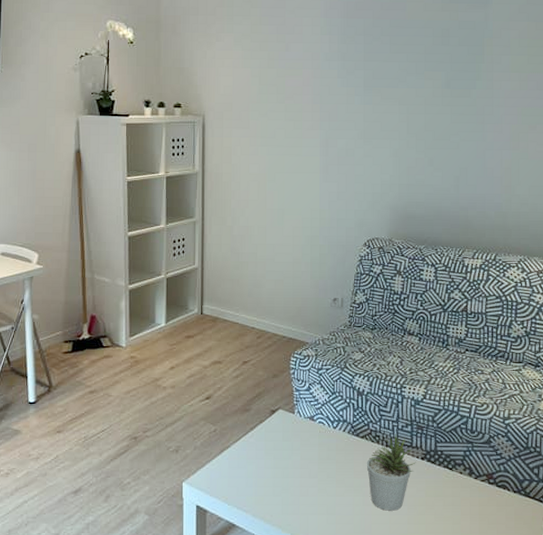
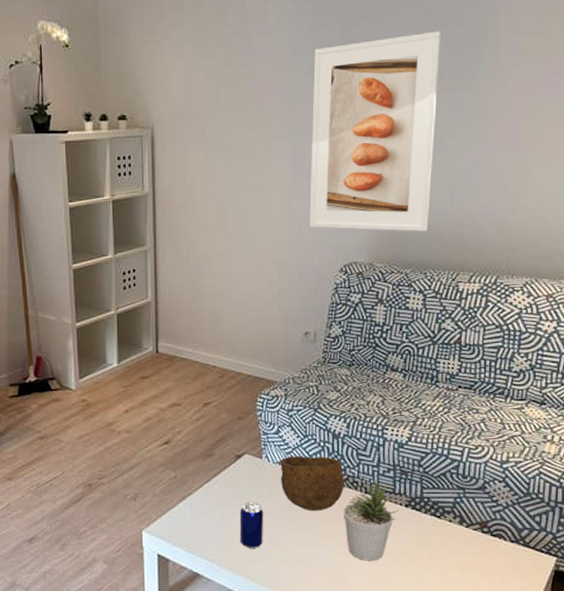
beer can: none [273,454,296,500] -> present [239,502,264,549]
bowl: none [310,411,368,464] -> present [280,456,345,511]
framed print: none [338,48,447,214] -> present [309,31,441,232]

